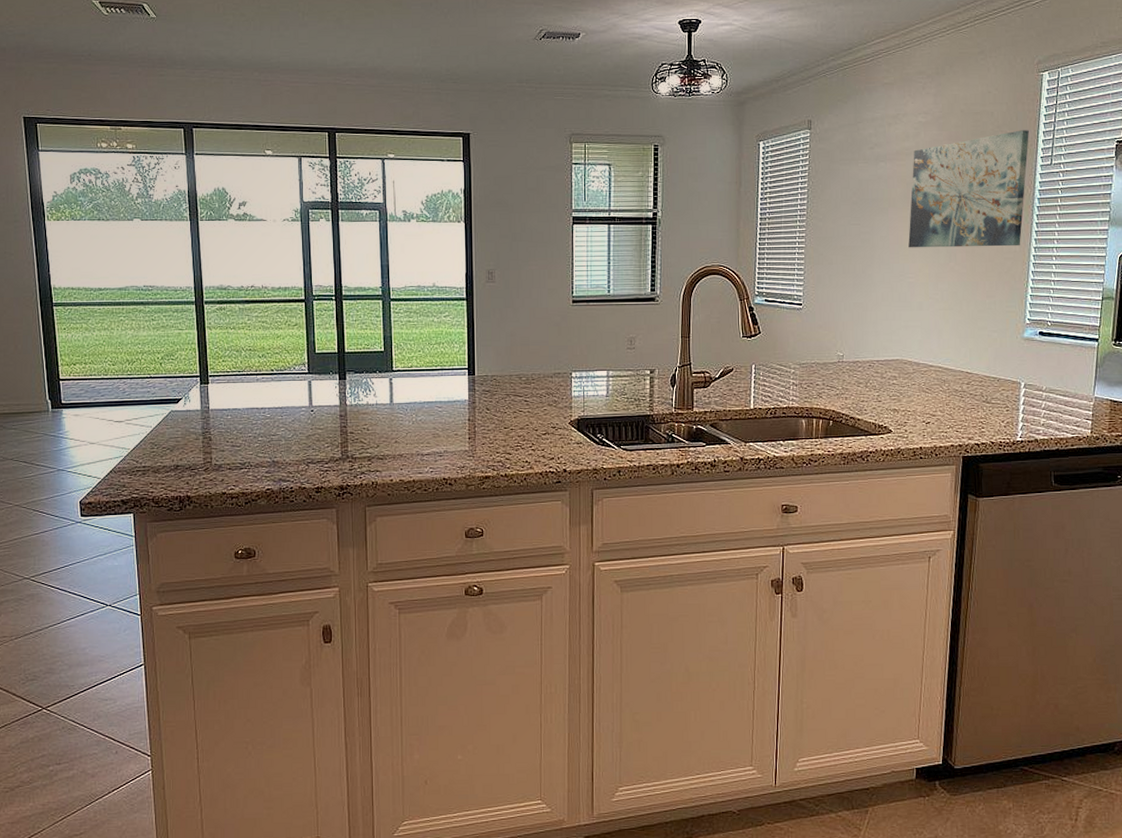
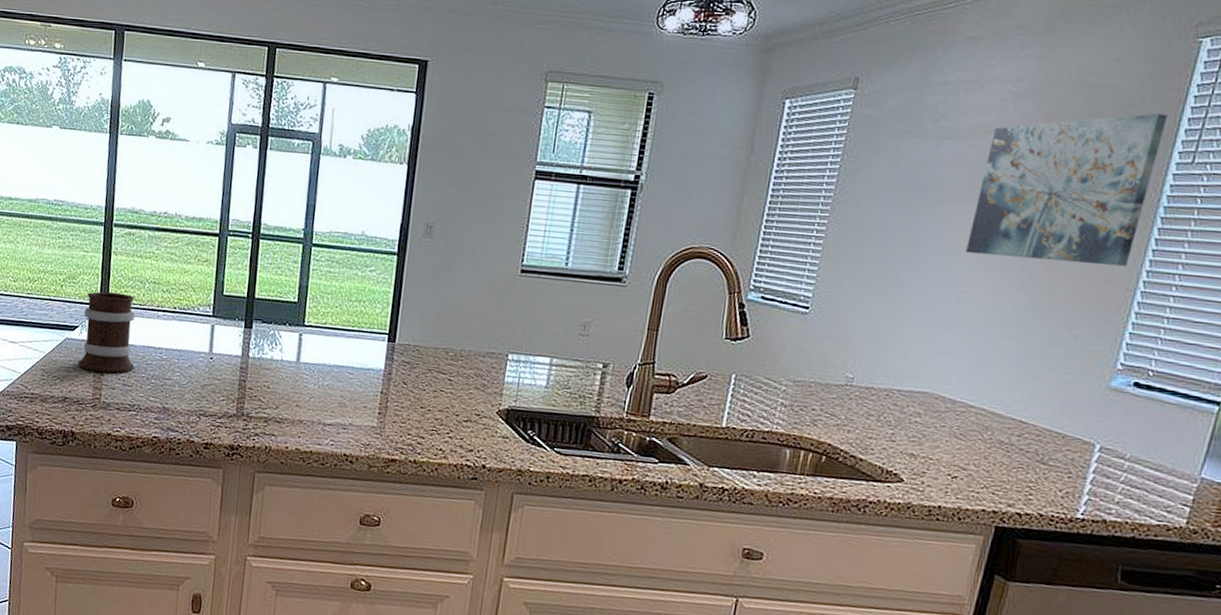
mug: none [185,363,241,438] -> present [78,291,136,373]

